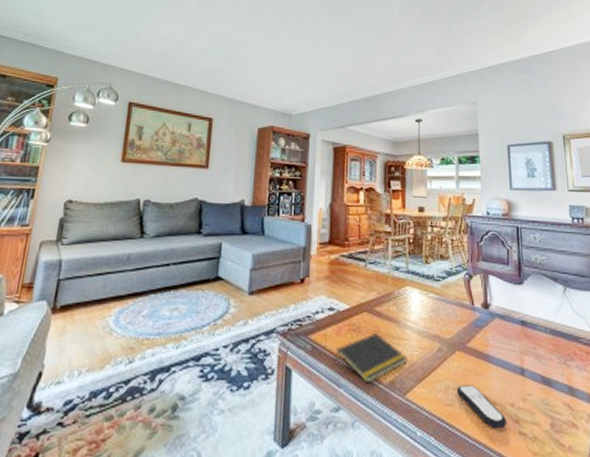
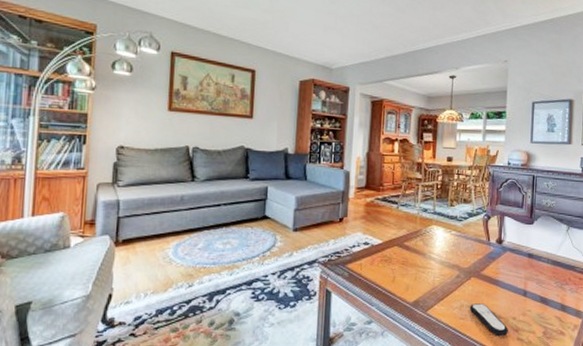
notepad: present [335,332,408,384] -> none [369,262,430,303]

